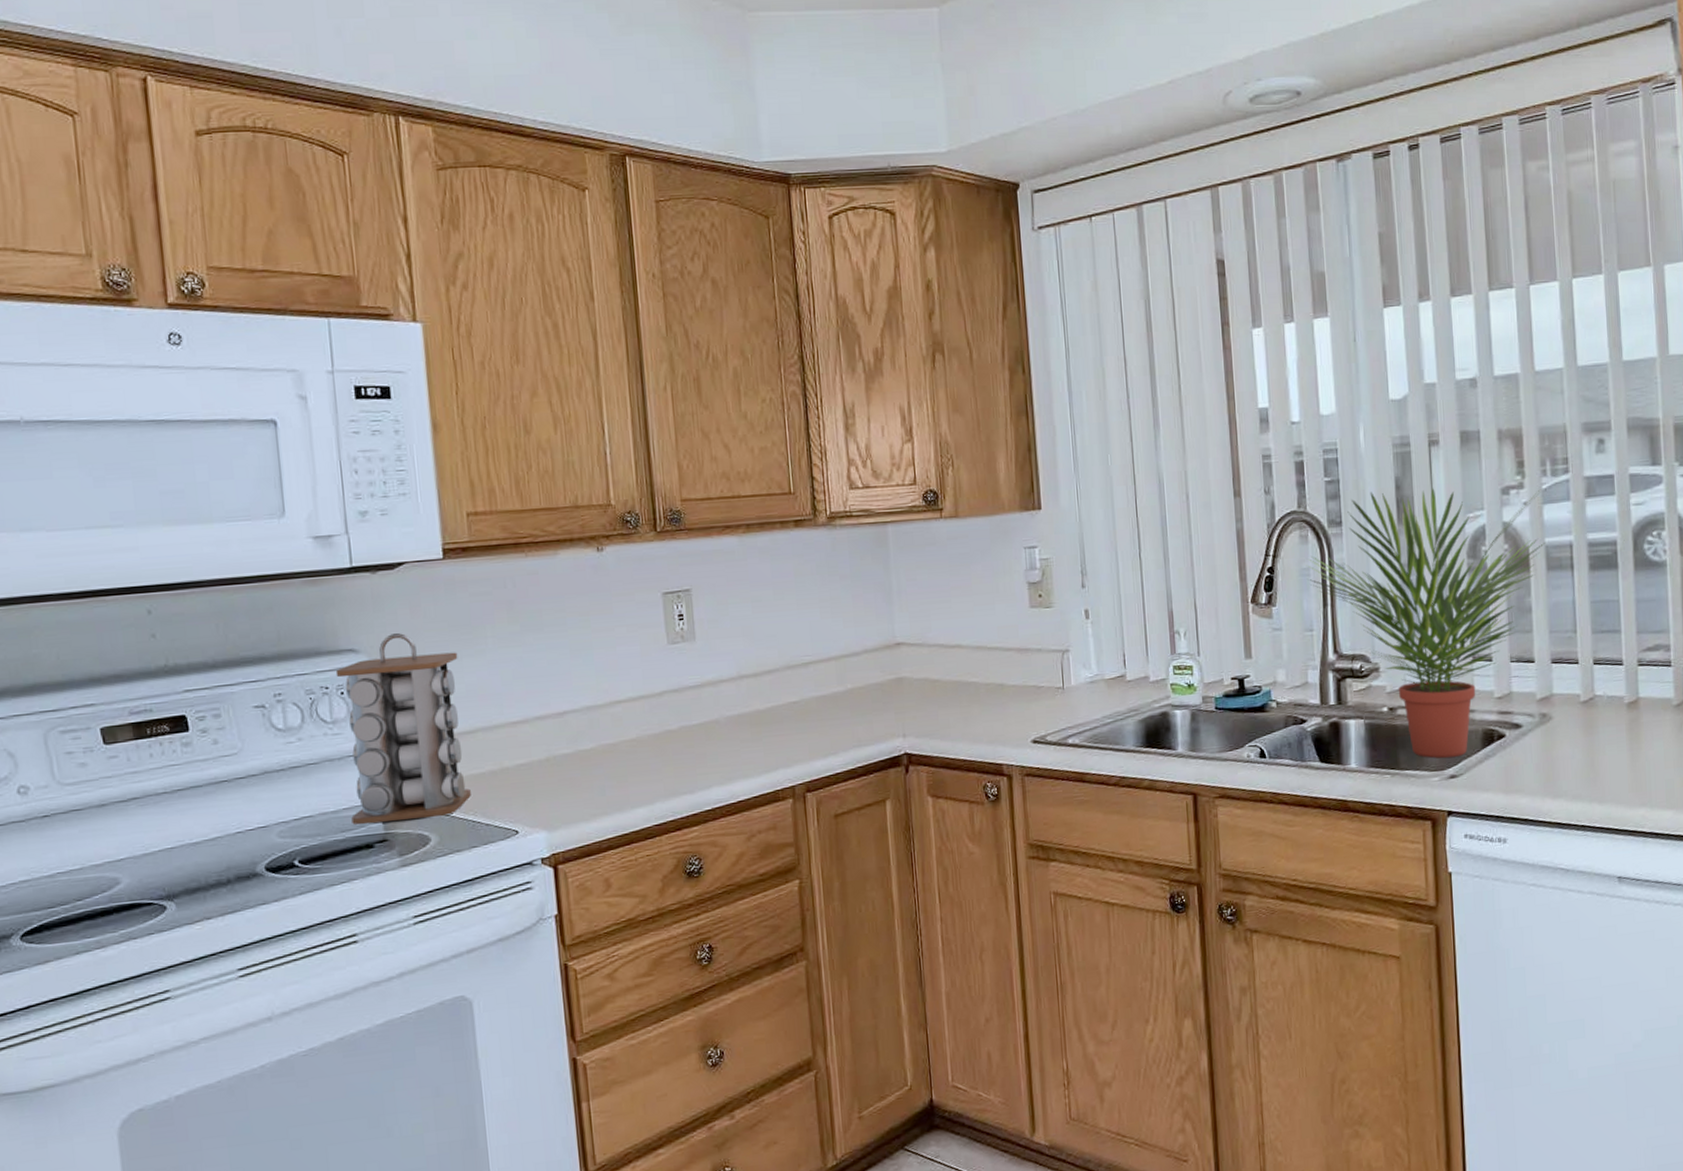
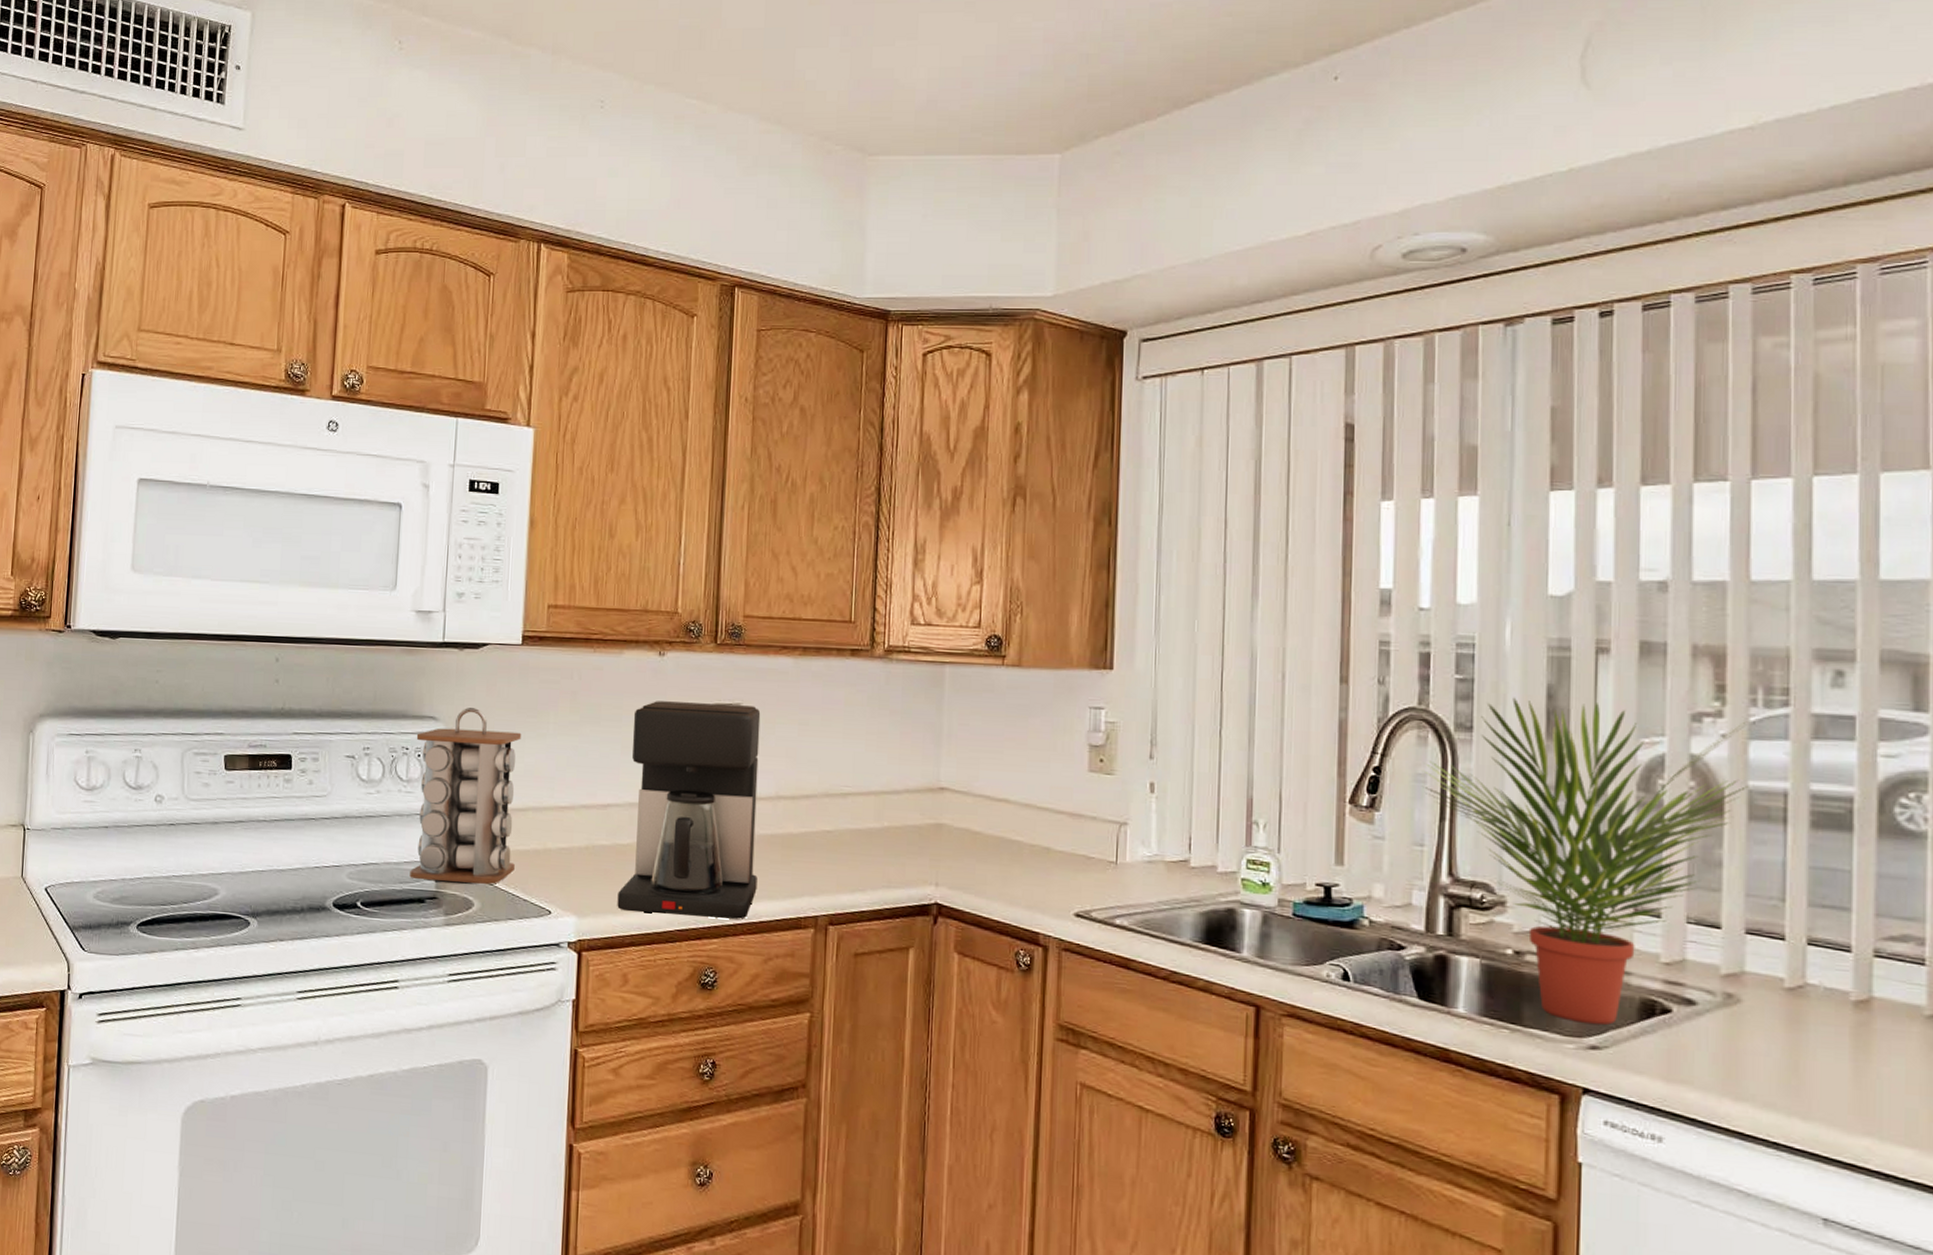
coffee maker: none [578,590,731,817] -> present [617,701,761,920]

